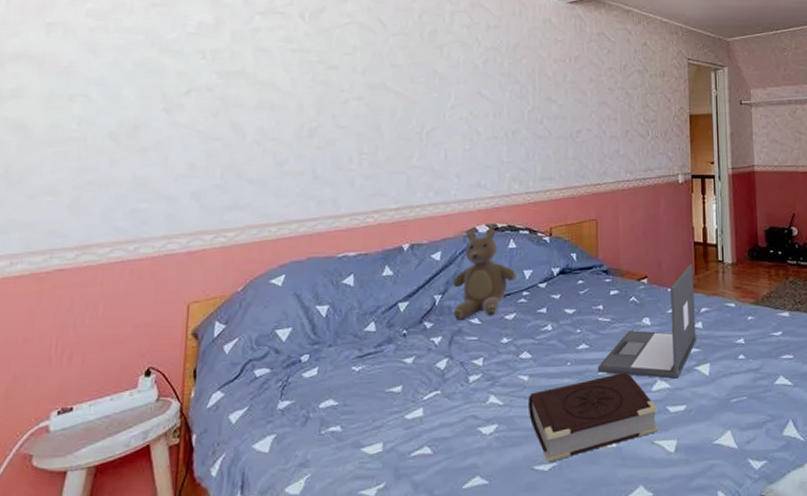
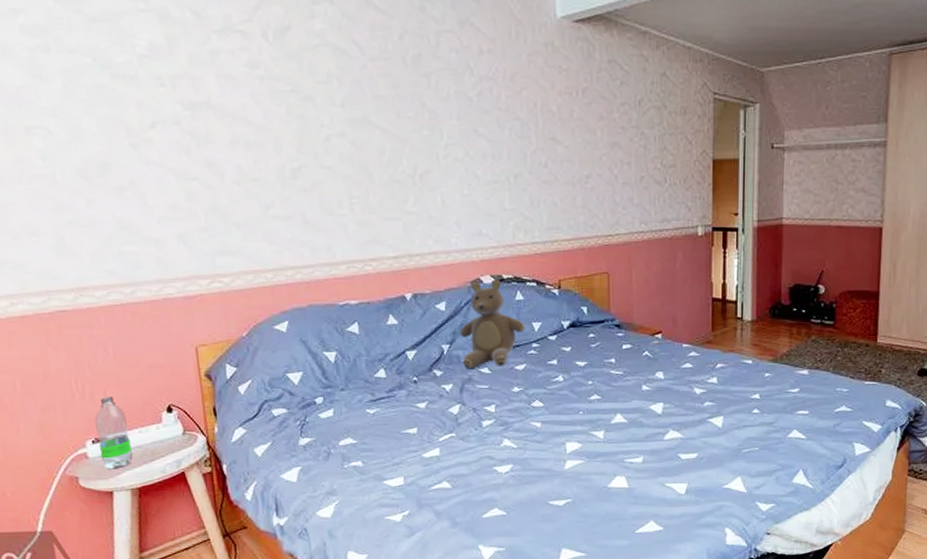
bottle: none [62,360,101,445] -> present [95,397,134,469]
book: present [528,371,659,463] -> none [541,421,670,499]
laptop: present [597,264,698,379] -> none [610,321,712,429]

